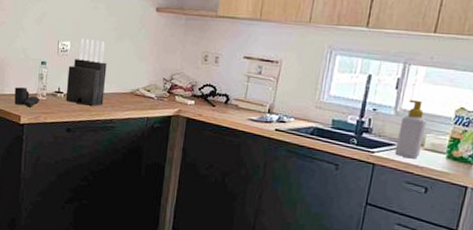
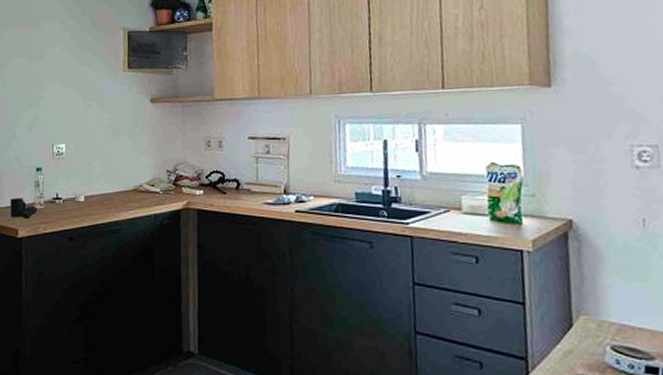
knife block: present [65,38,107,106] -> none [64,138,106,209]
soap bottle: present [394,99,427,159] -> none [430,160,460,226]

